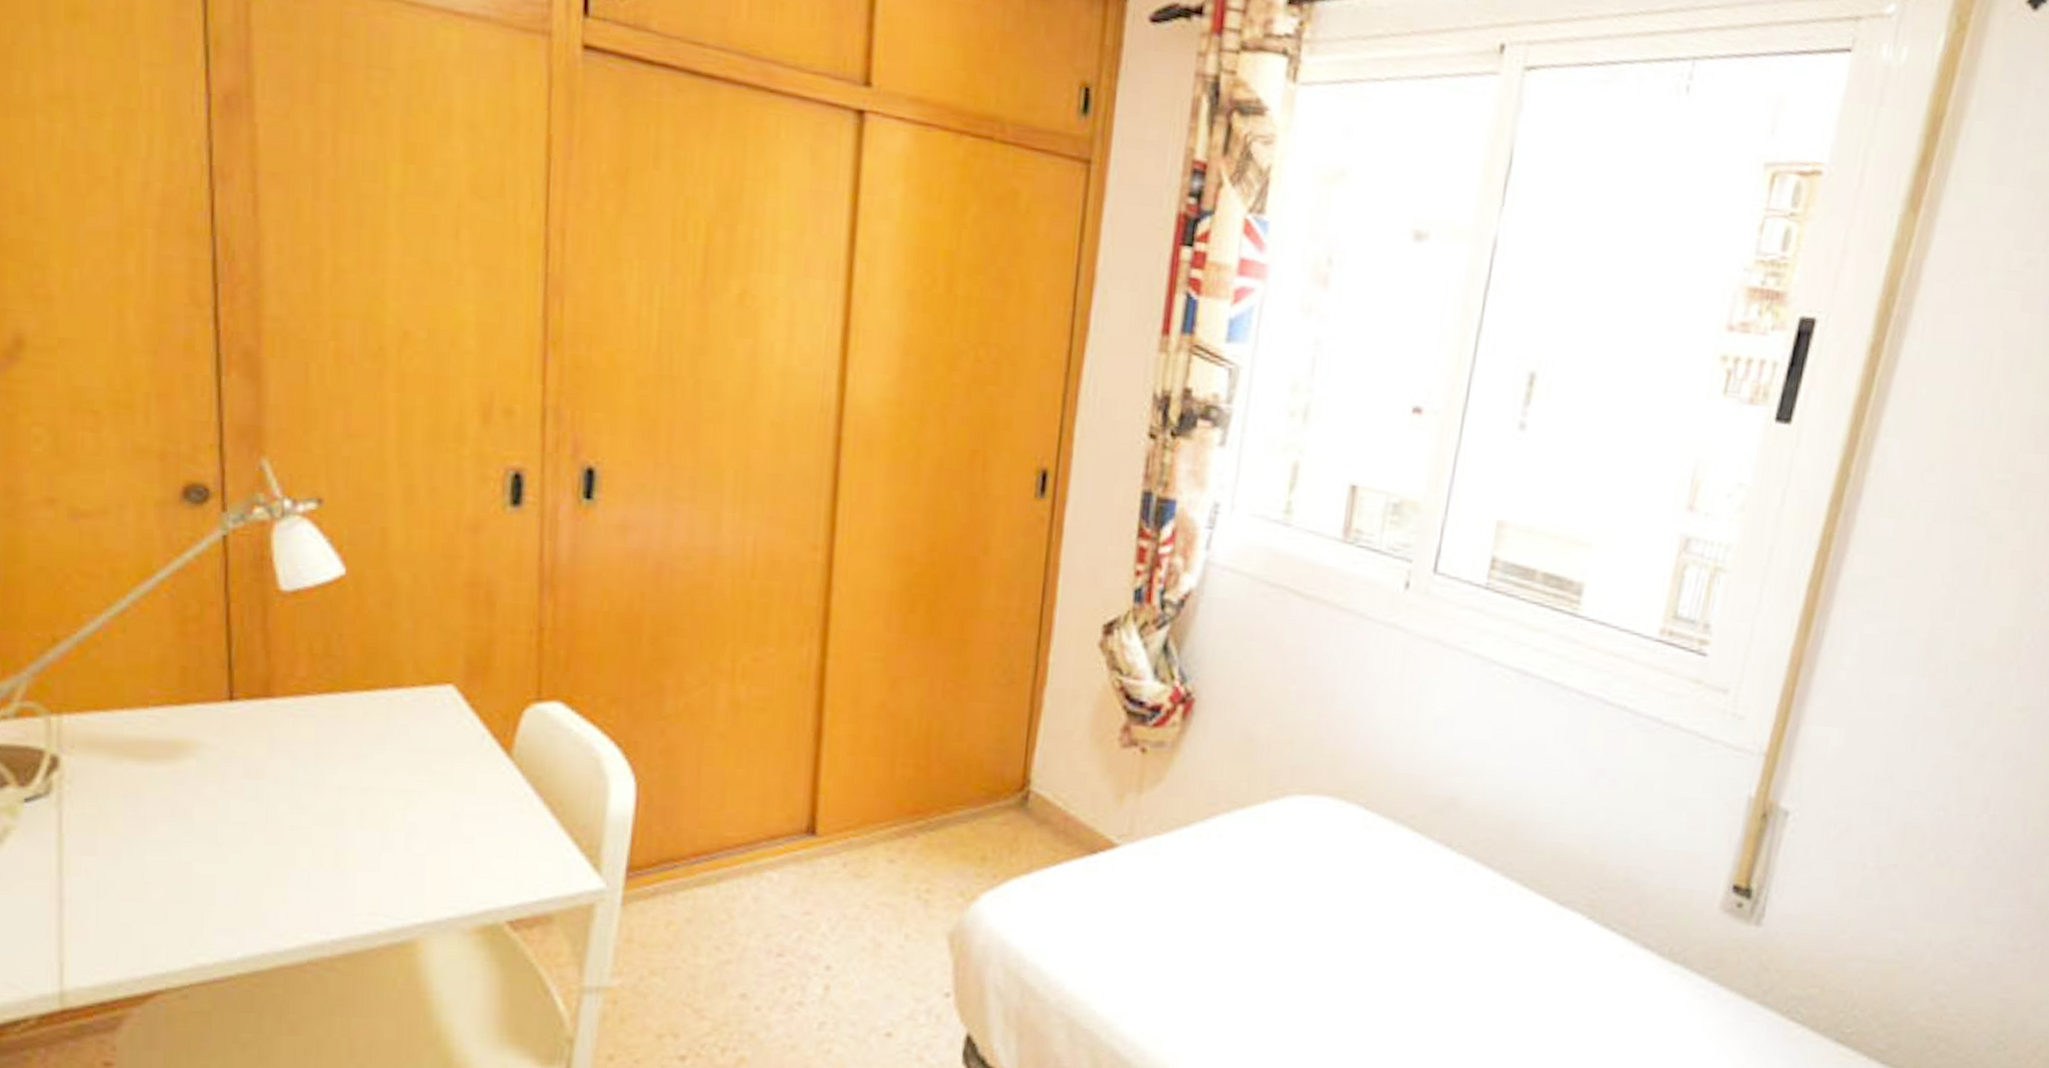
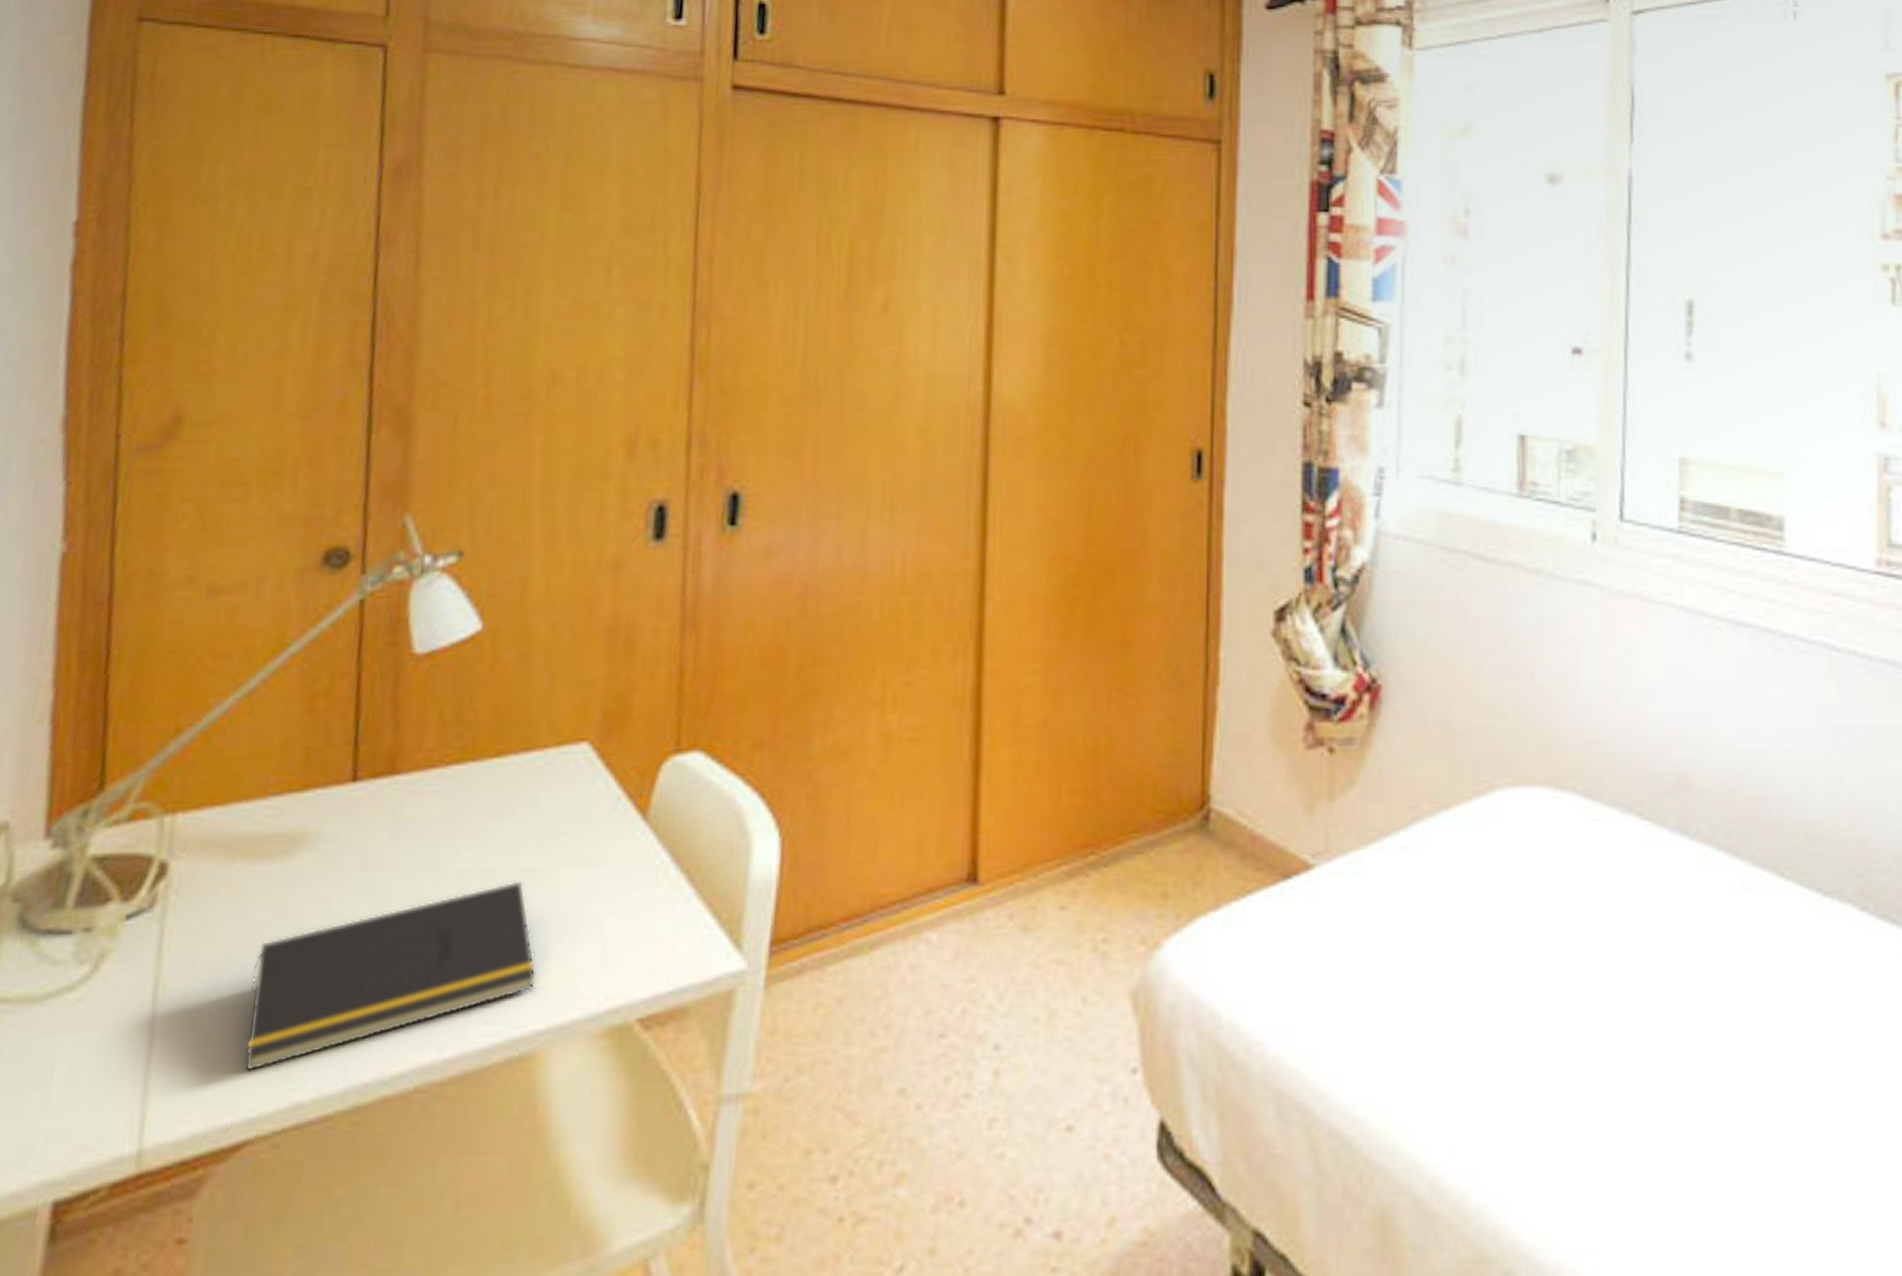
notepad: none [149,799,413,937] -> present [245,881,536,1072]

